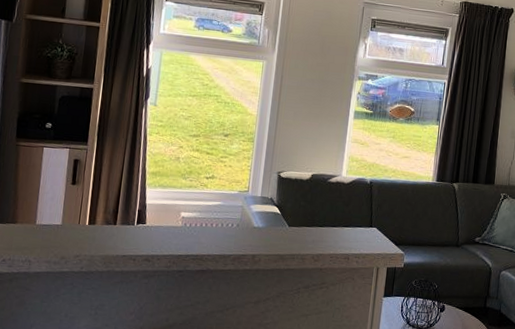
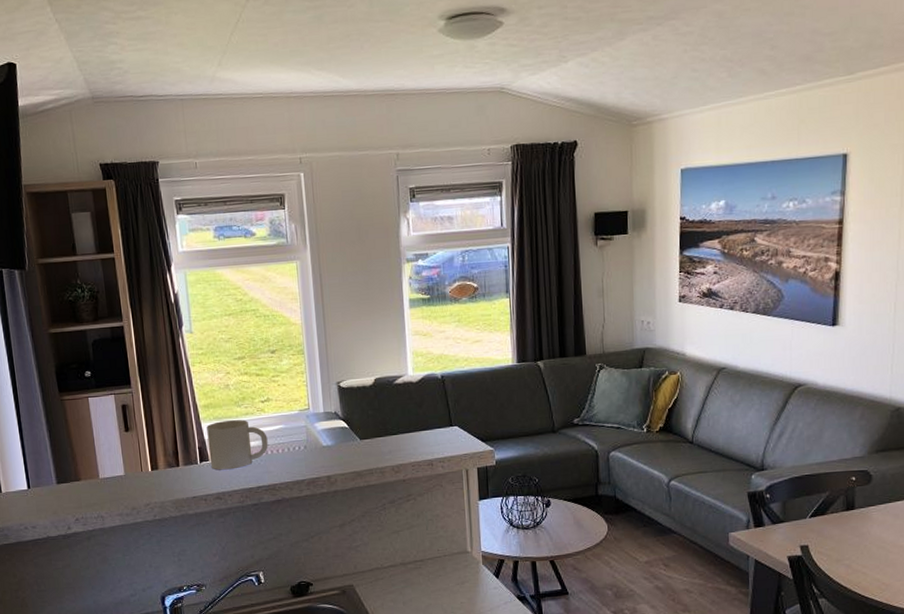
mug: none [146,189,205,236] -> present [206,419,268,470]

